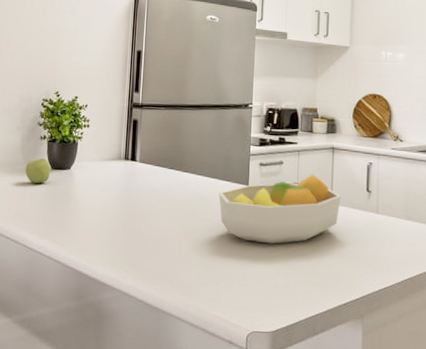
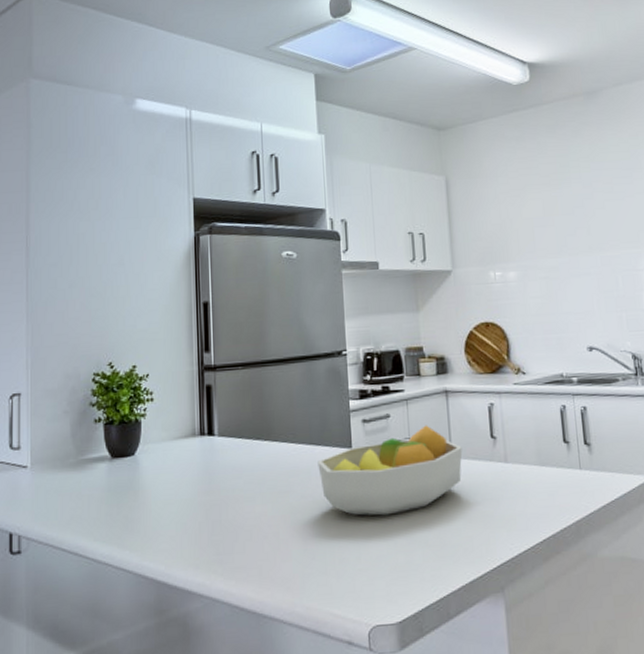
apple: present [25,158,51,184] -> none [78,445,110,479]

